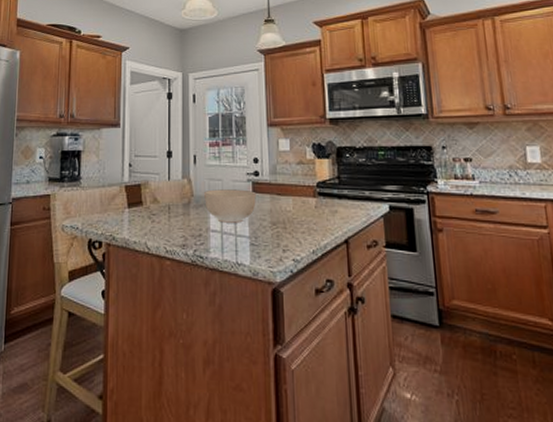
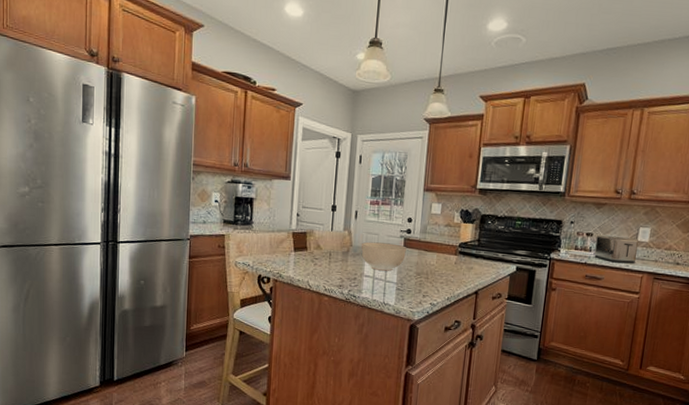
toaster: none [477,160,533,191] -> present [594,235,638,264]

